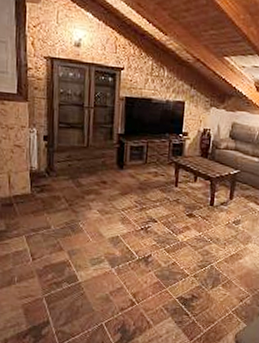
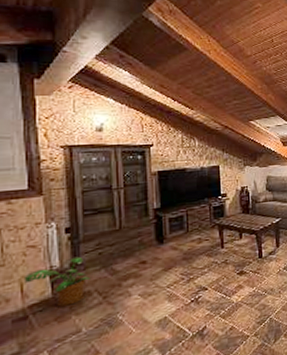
potted plant: none [12,163,61,204] -> present [25,256,91,307]

